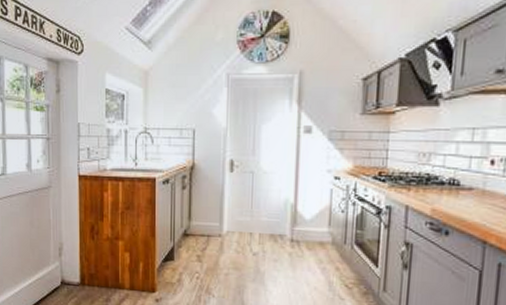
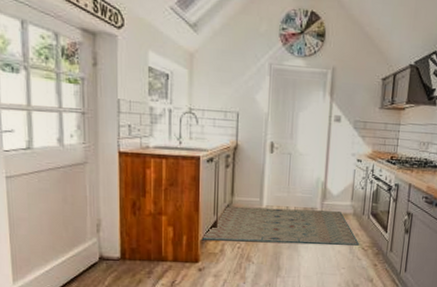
rug: none [159,231,342,282] -> present [202,205,360,246]

